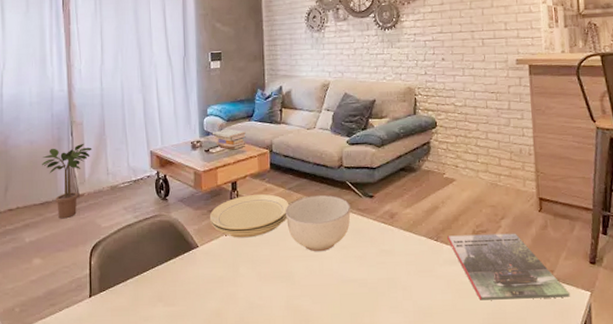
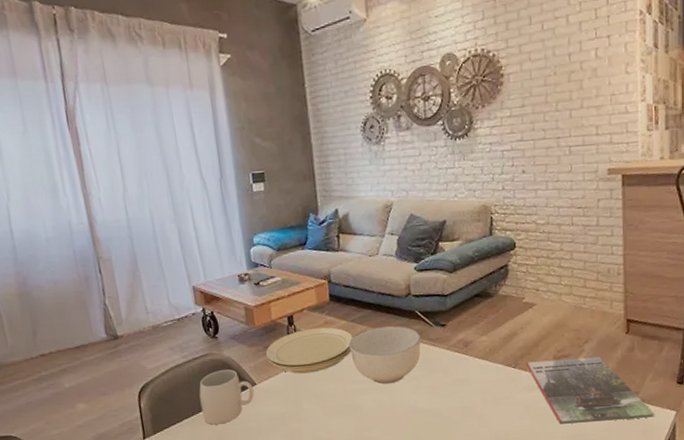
potted plant: present [42,143,92,219] -> none [70,280,126,362]
mug: none [145,231,195,286] -> present [199,369,254,425]
books: present [212,129,246,150] -> none [261,259,300,282]

